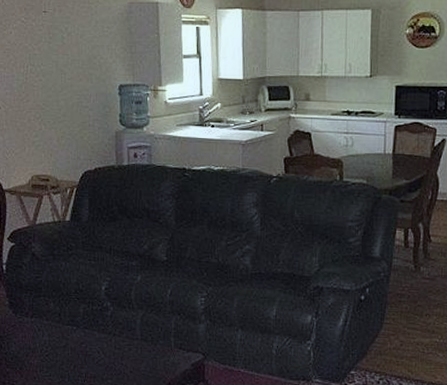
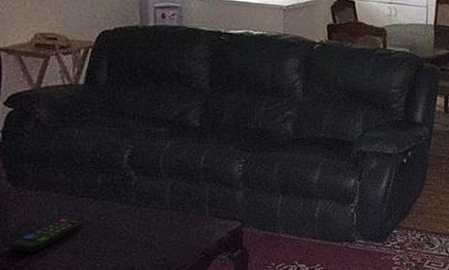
remote control: none [11,344,68,375] -> present [10,219,83,253]

